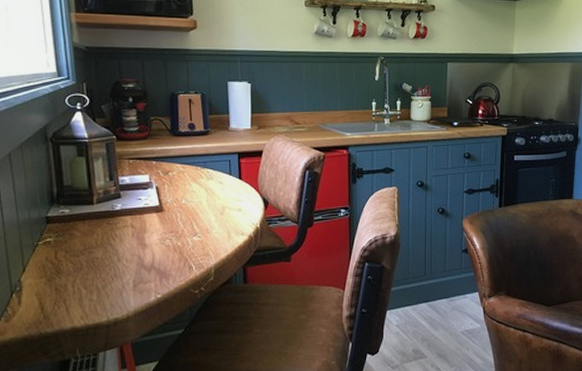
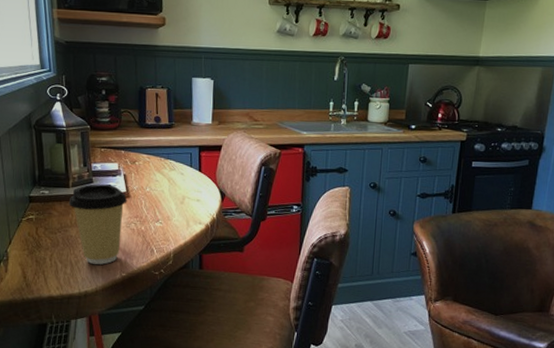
coffee cup: none [93,199,161,287] -> present [68,184,128,265]

